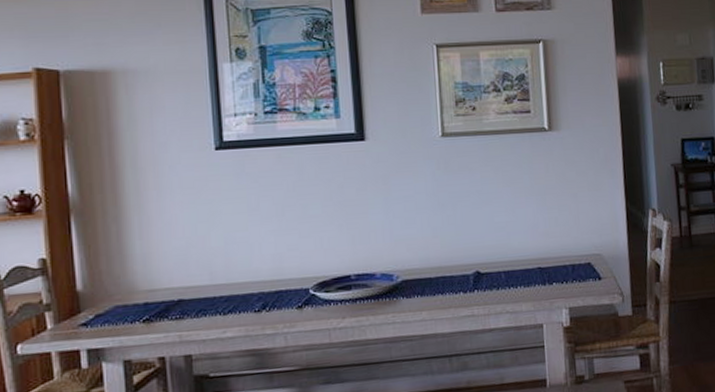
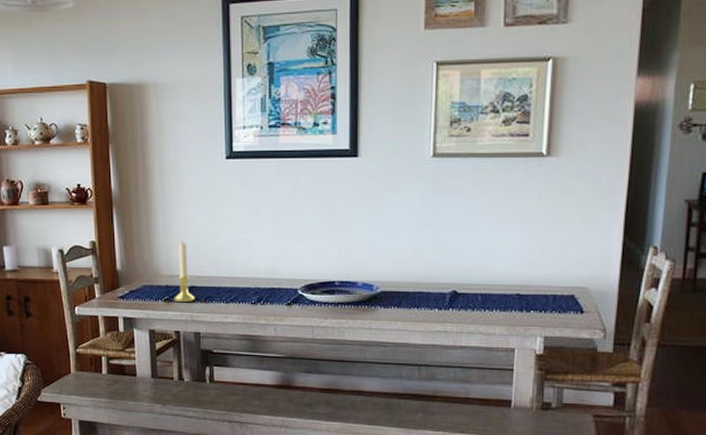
candle holder: none [156,248,184,322] -> present [174,241,195,303]

